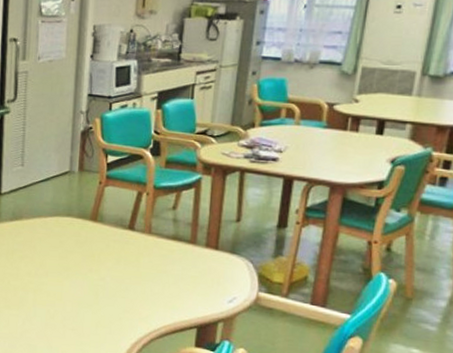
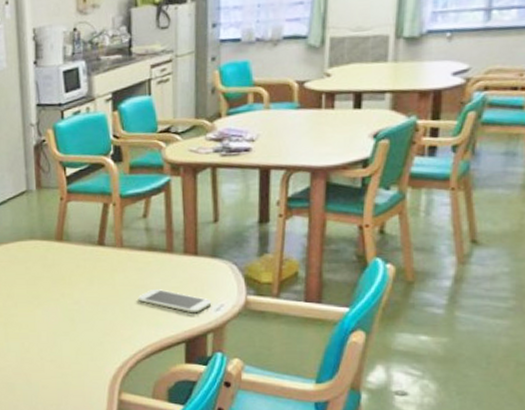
smartphone: none [159,276,226,302] -> present [139,289,212,313]

